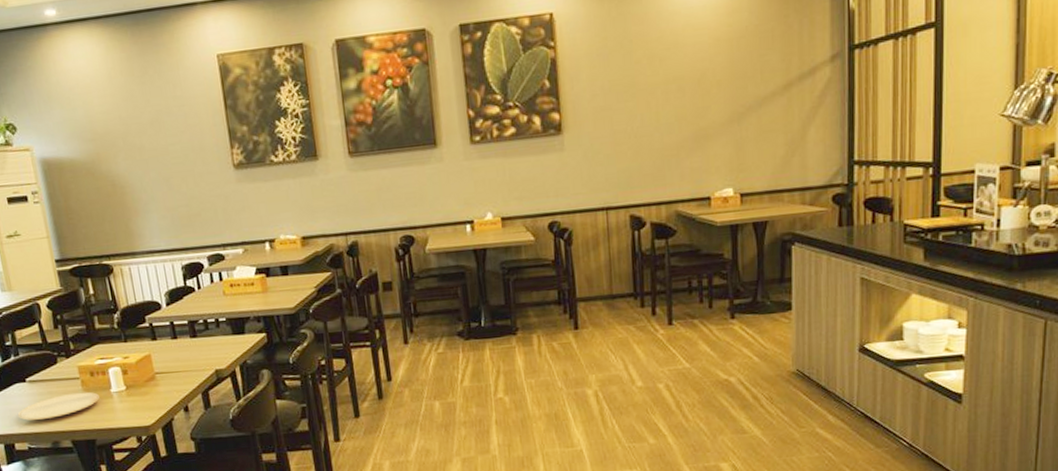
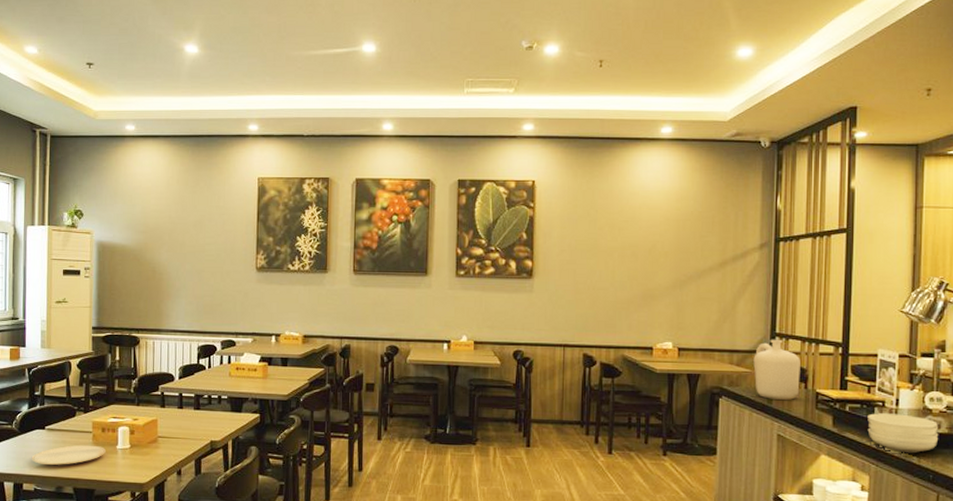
water jug: none [829,167,885,240] -> present [753,339,800,401]
bowl: none [964,236,1047,280] -> present [867,413,939,454]

